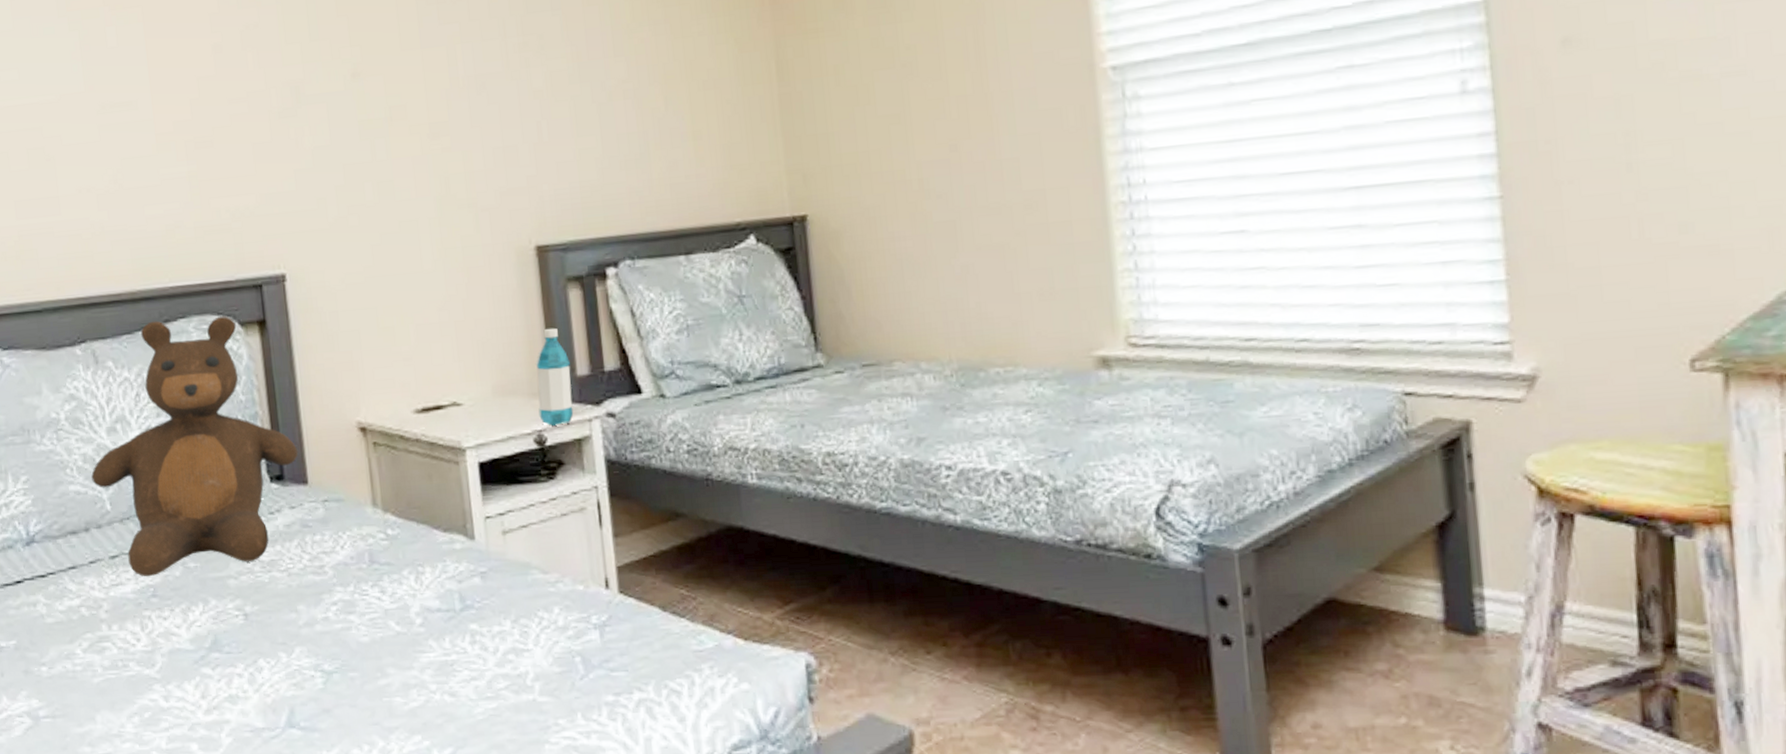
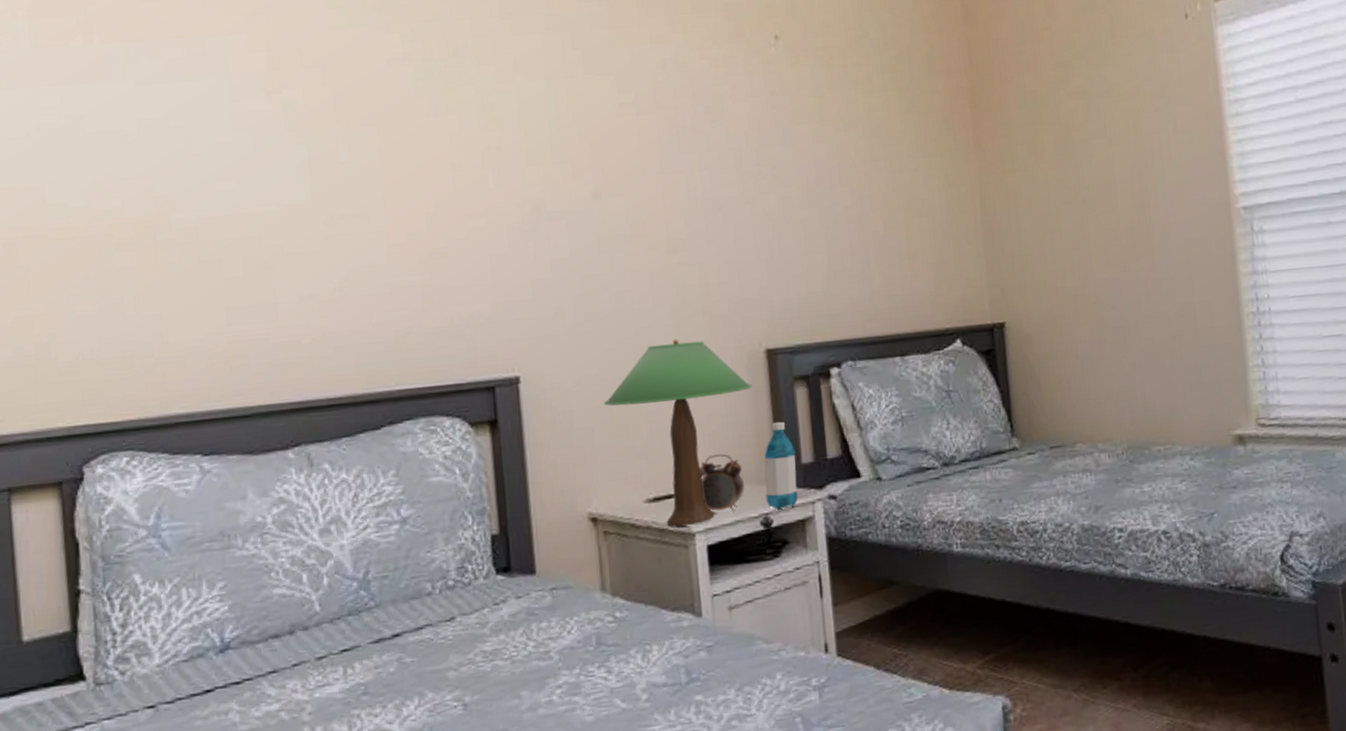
teddy bear: present [91,316,299,577] -> none [299,417,527,676]
table lamp: none [368,234,522,441] -> present [603,339,752,527]
alarm clock: none [469,362,516,427] -> present [700,454,744,512]

